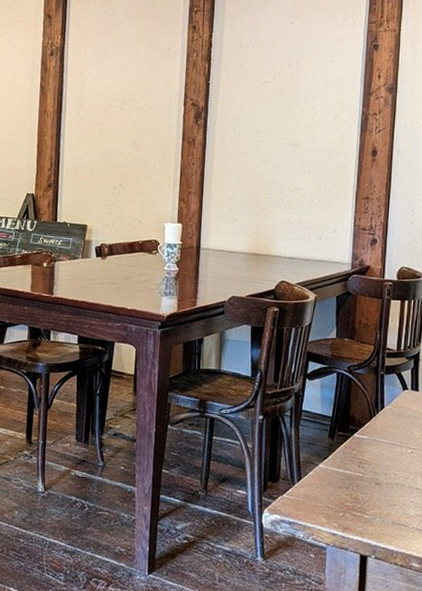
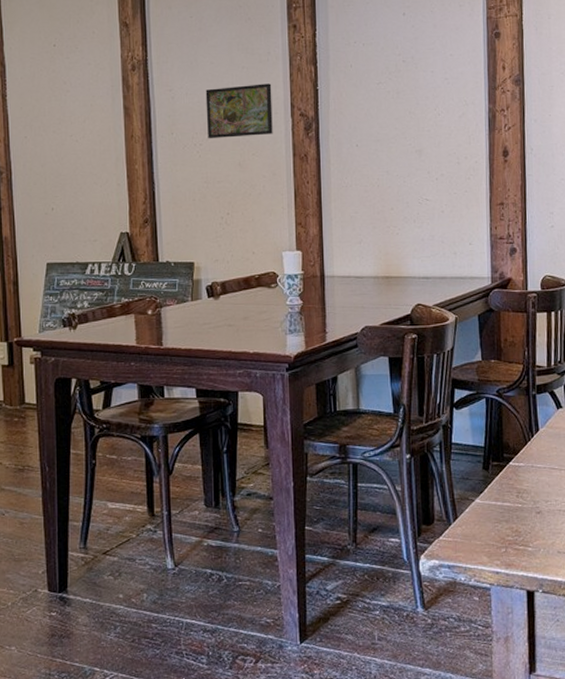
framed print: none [109,75,169,120] -> present [205,83,273,139]

